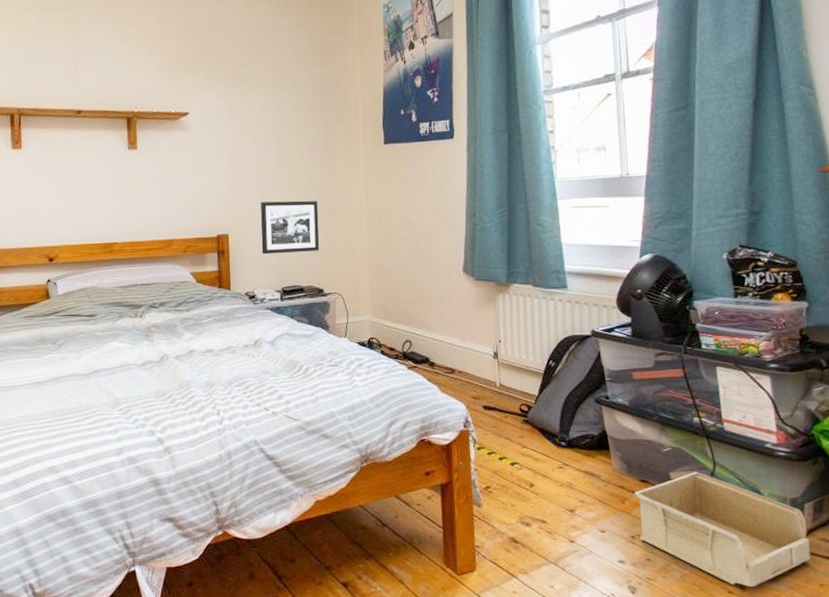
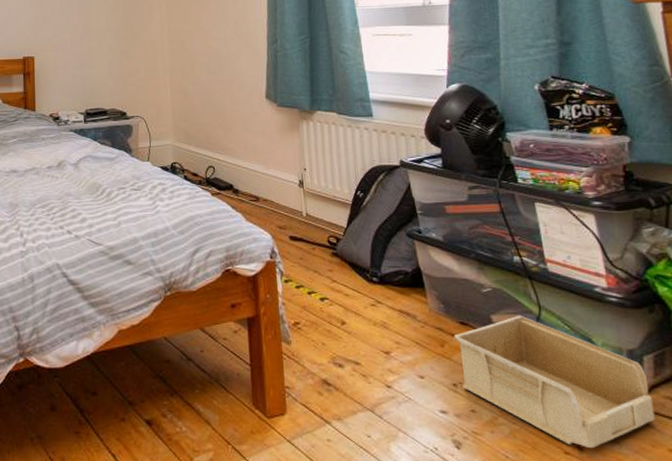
picture frame: present [260,200,320,255] -> none [65,25,123,77]

